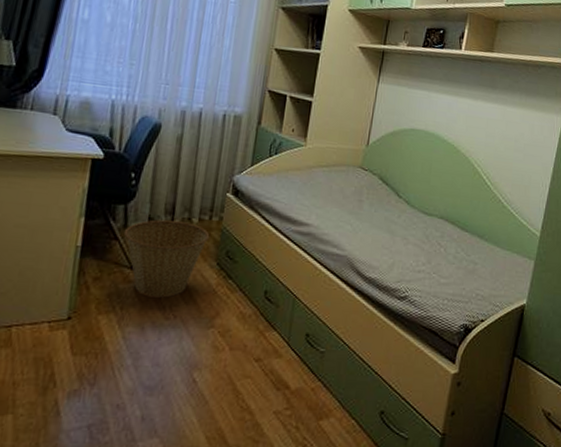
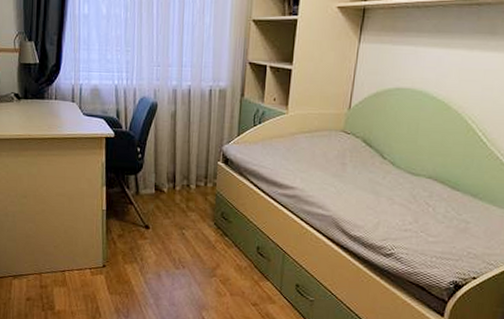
basket: present [123,220,210,298] -> none [136,187,207,252]

